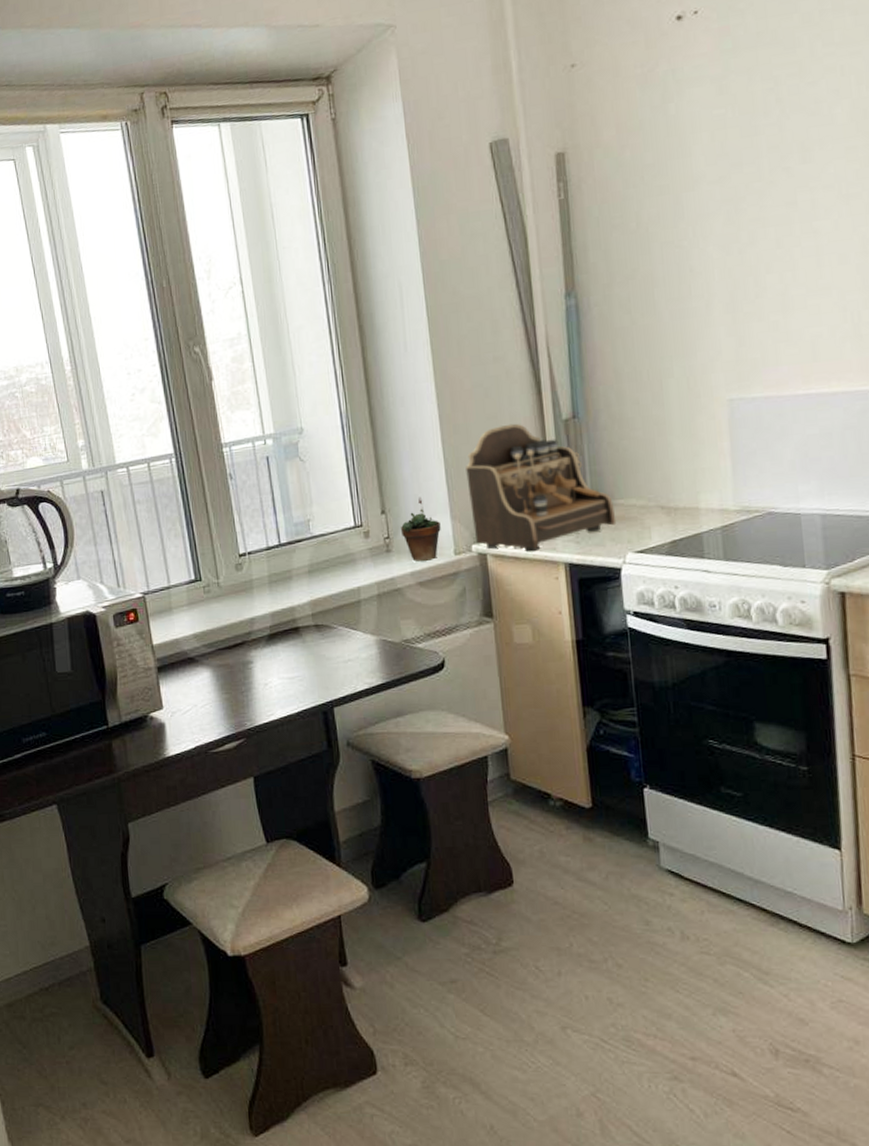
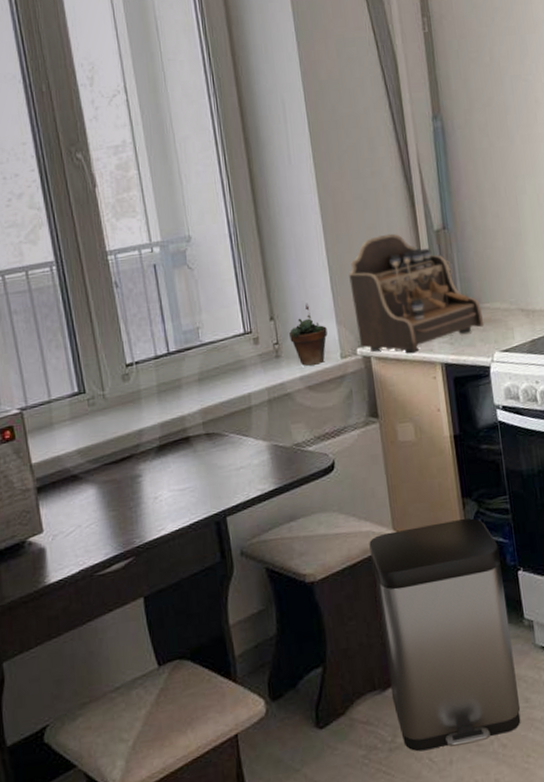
pedal bin: none [479,728,640,959] -> present [369,518,521,752]

